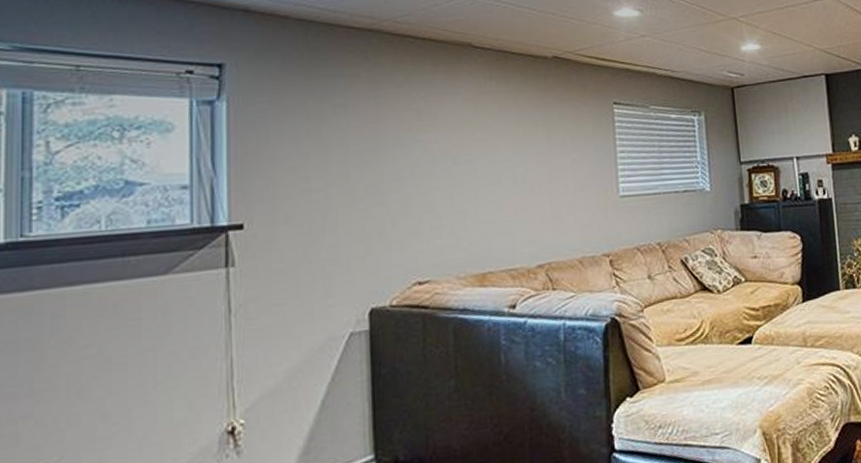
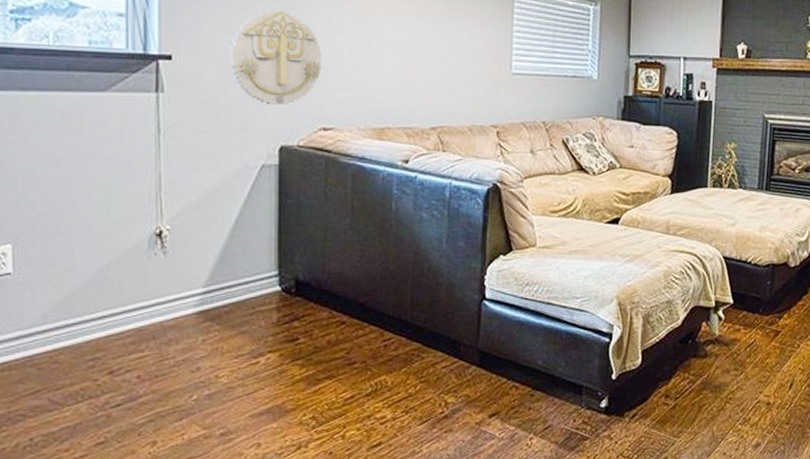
wall decoration: none [308,161,413,265] -> present [229,10,322,106]

